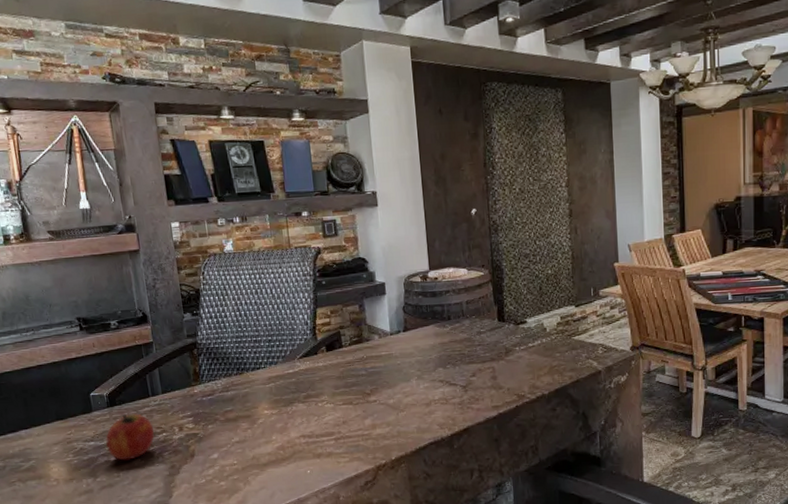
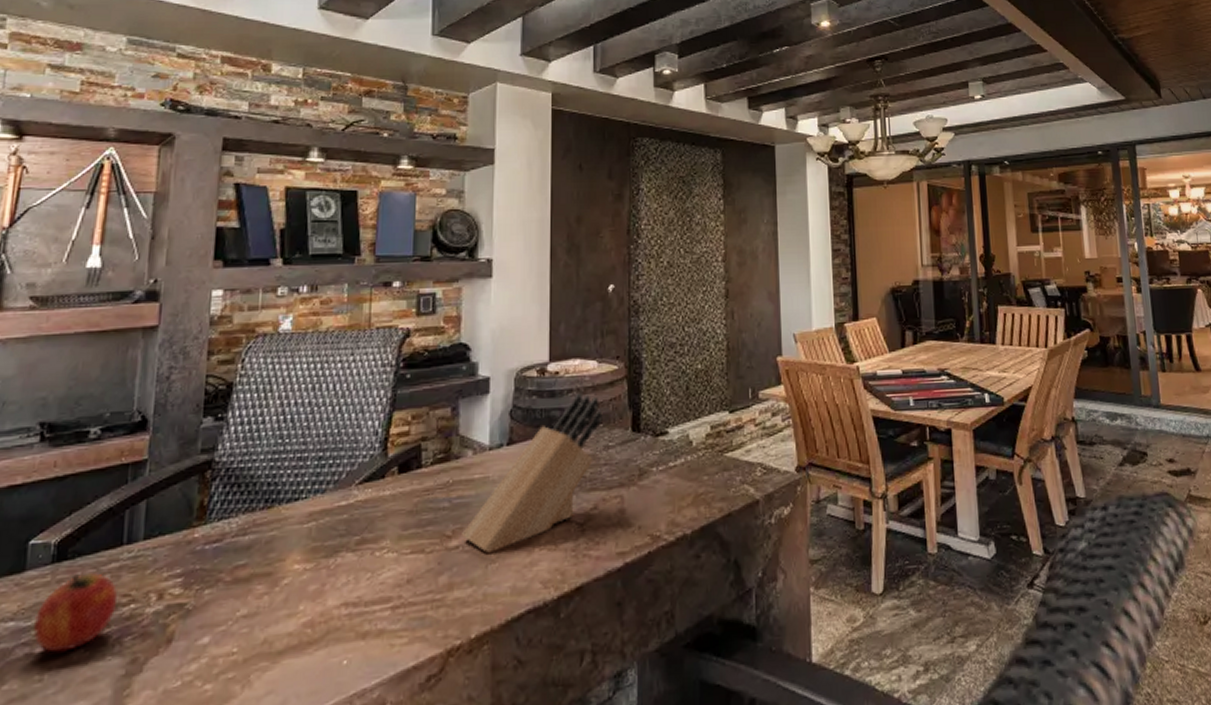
knife block: none [378,293,475,405] -> present [462,393,603,553]

